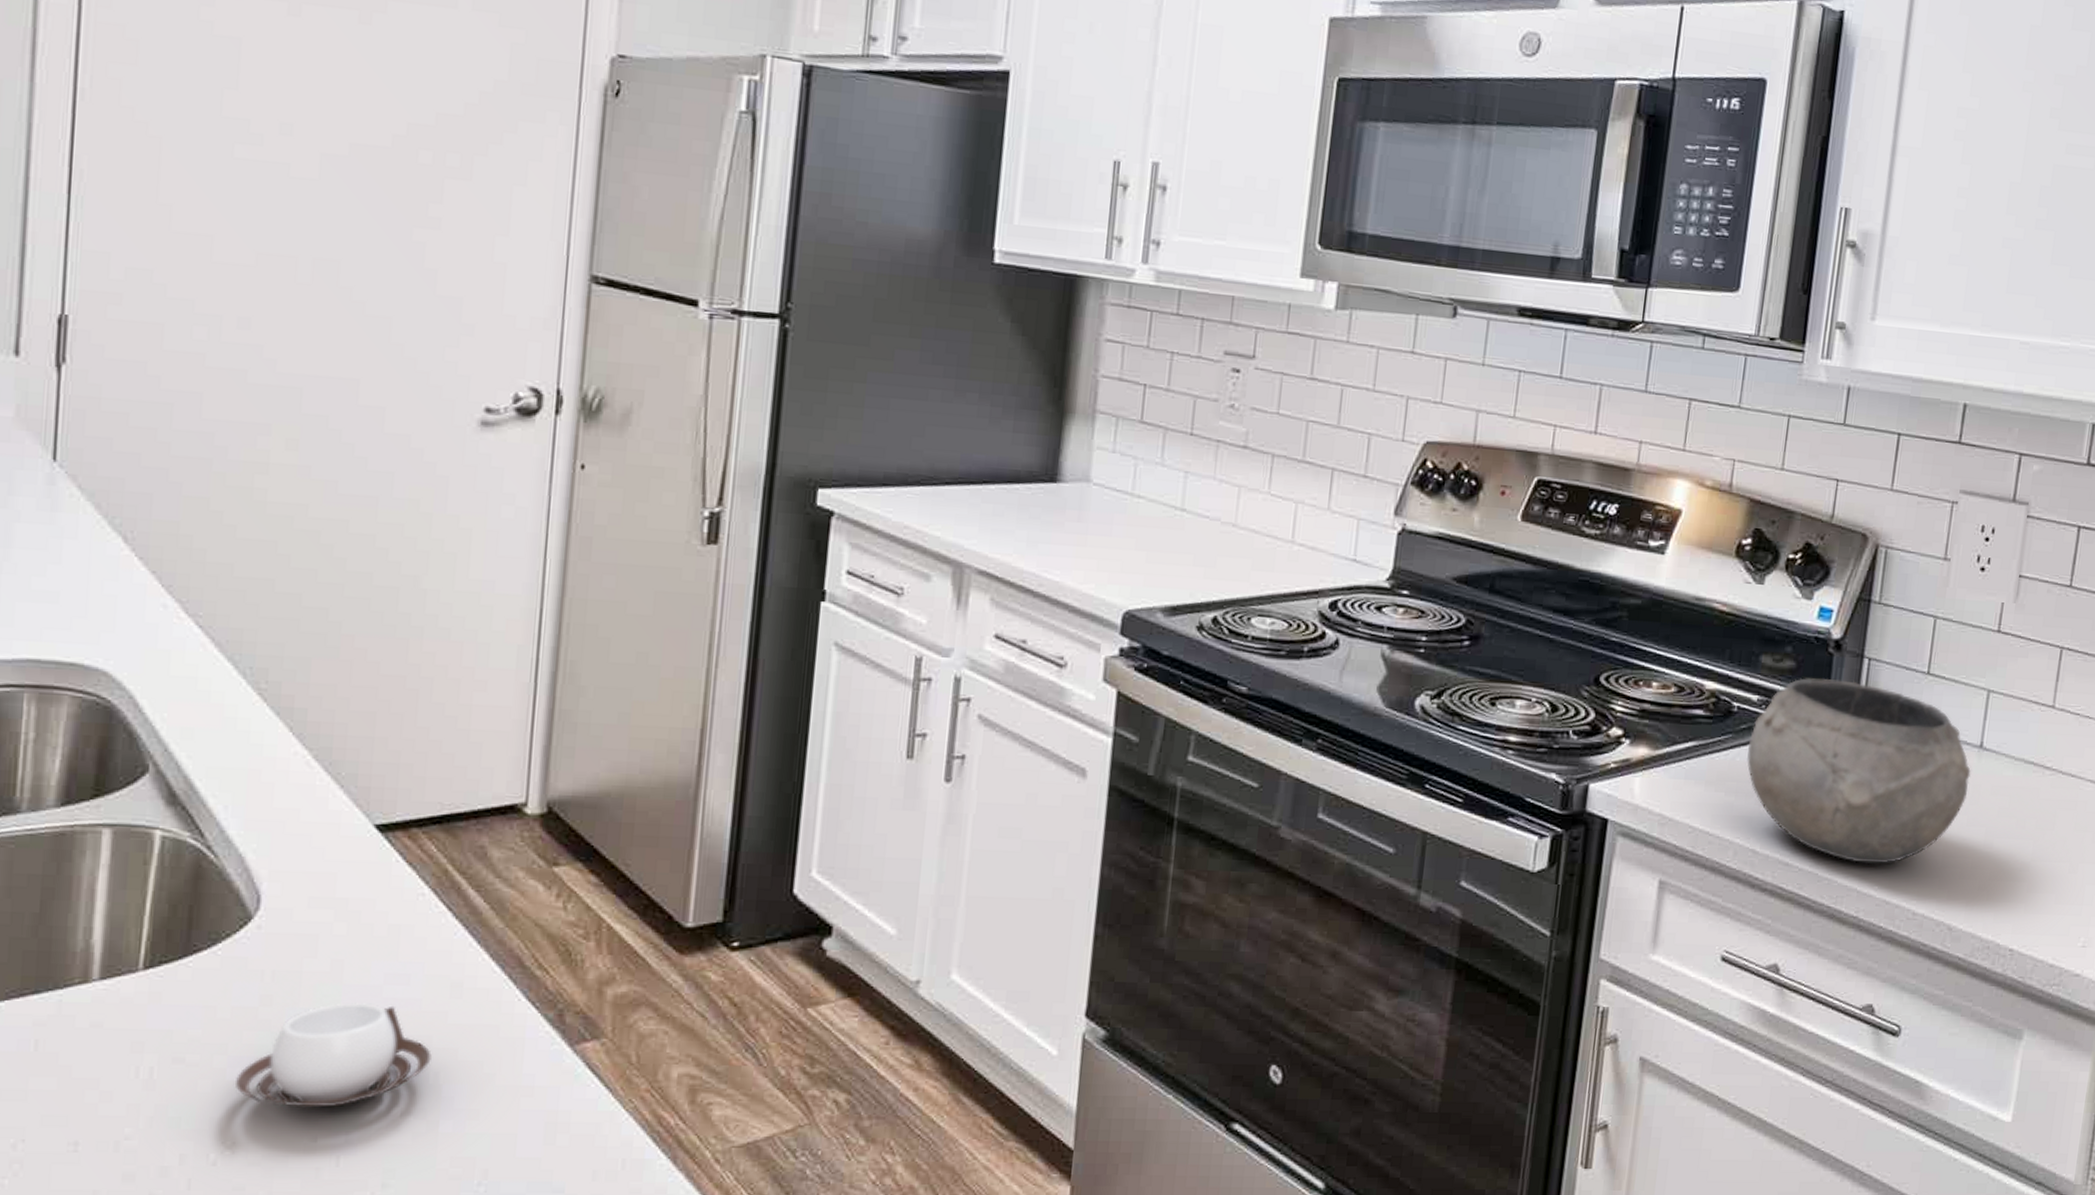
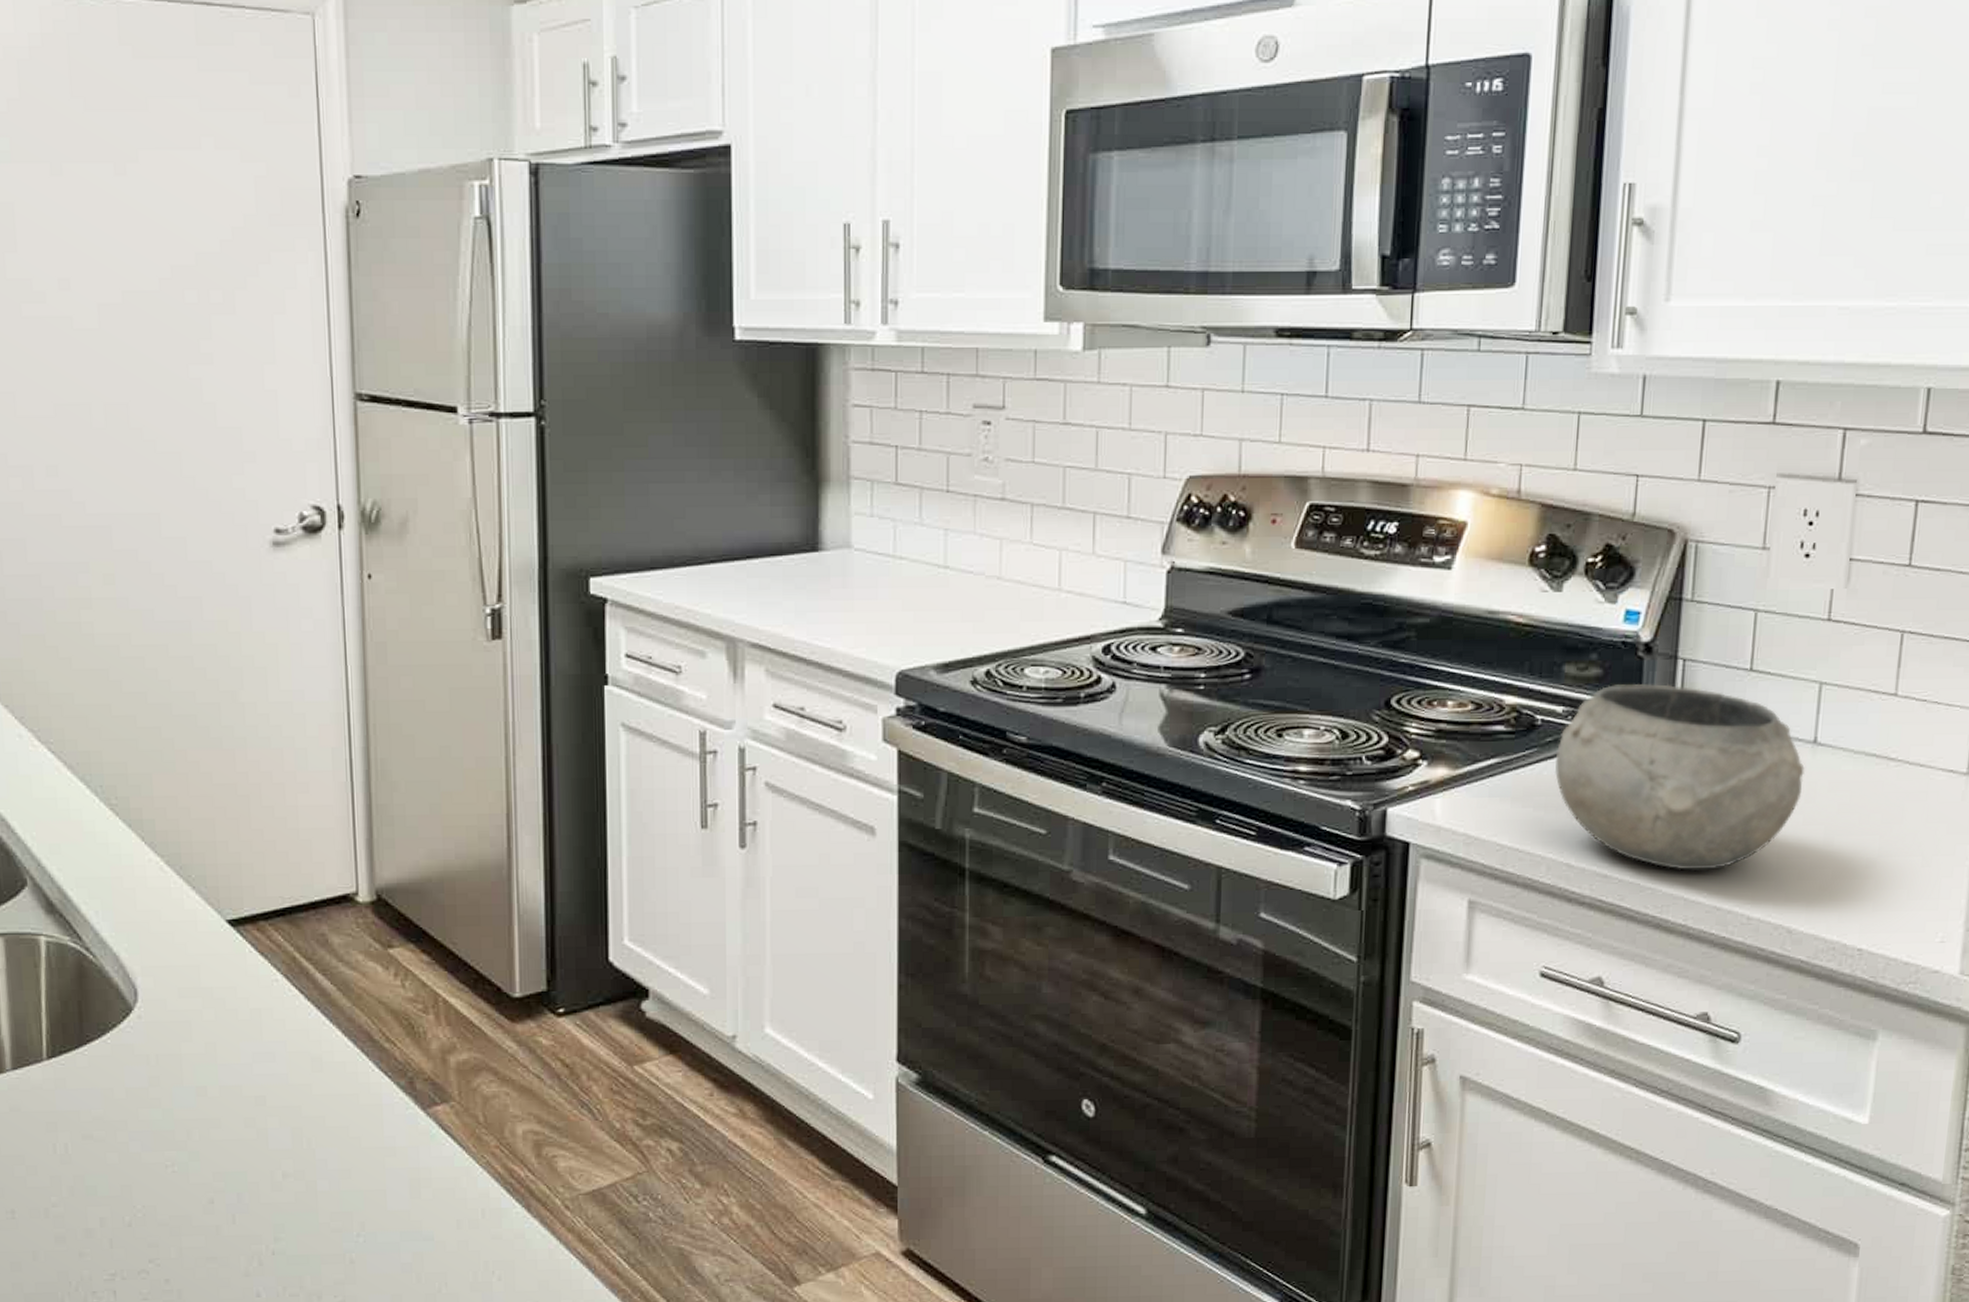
cup: present [234,1003,432,1108] -> none [137,1080,303,1174]

